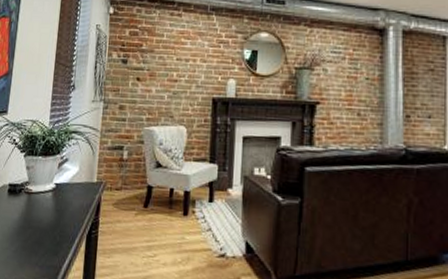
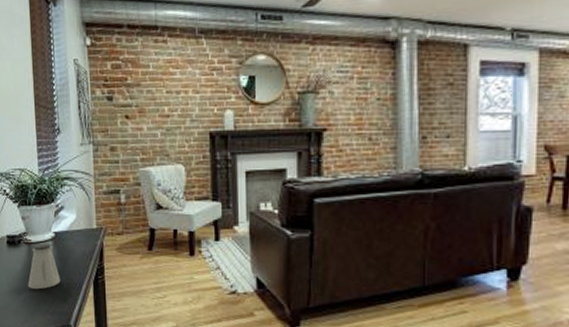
saltshaker: none [21,193,55,241] -> present [28,243,60,290]

